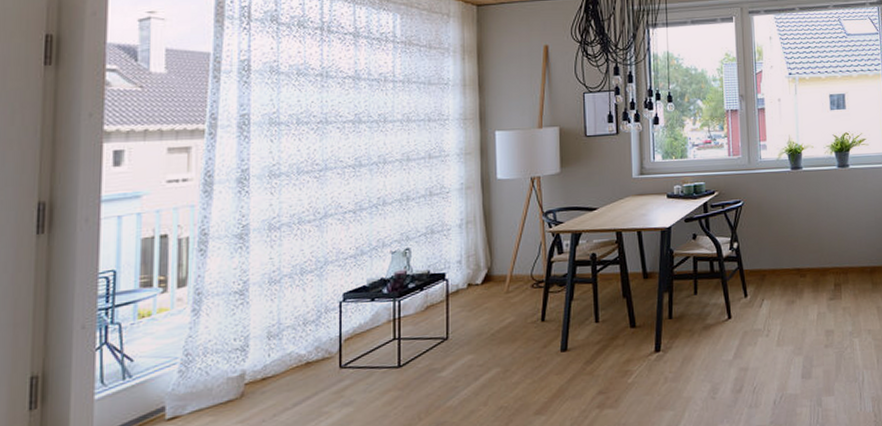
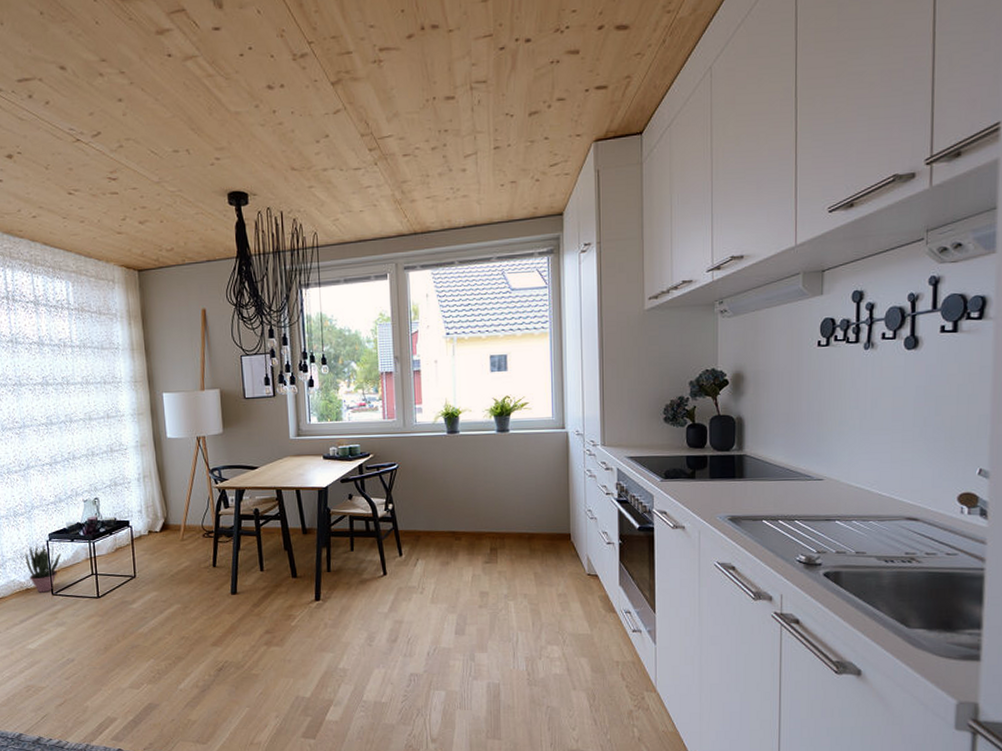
potted plant: none [309,306,357,366] -> present [25,544,62,593]

